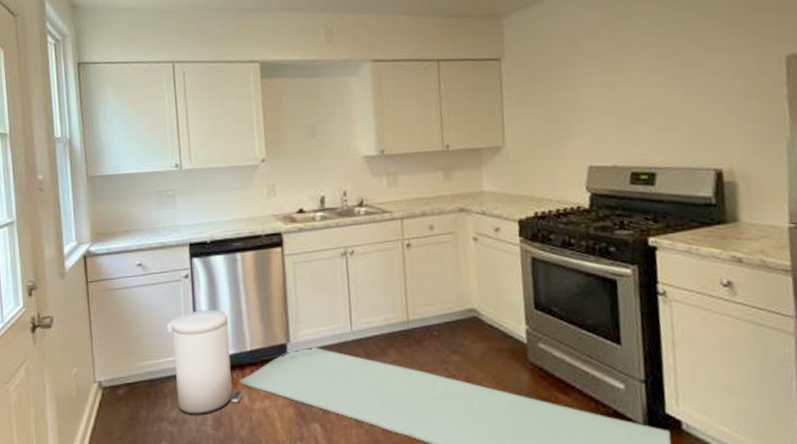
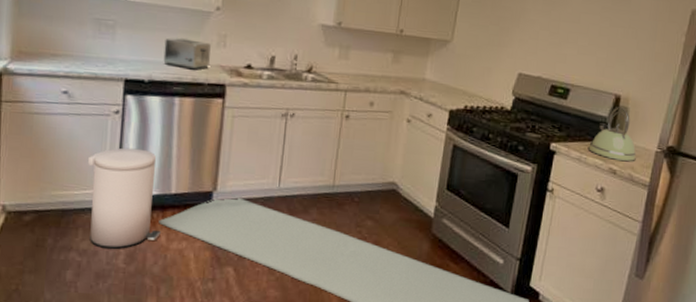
toaster: none [219,194,263,224] -> present [163,38,211,70]
kettle: none [696,182,765,246] -> present [587,107,637,162]

